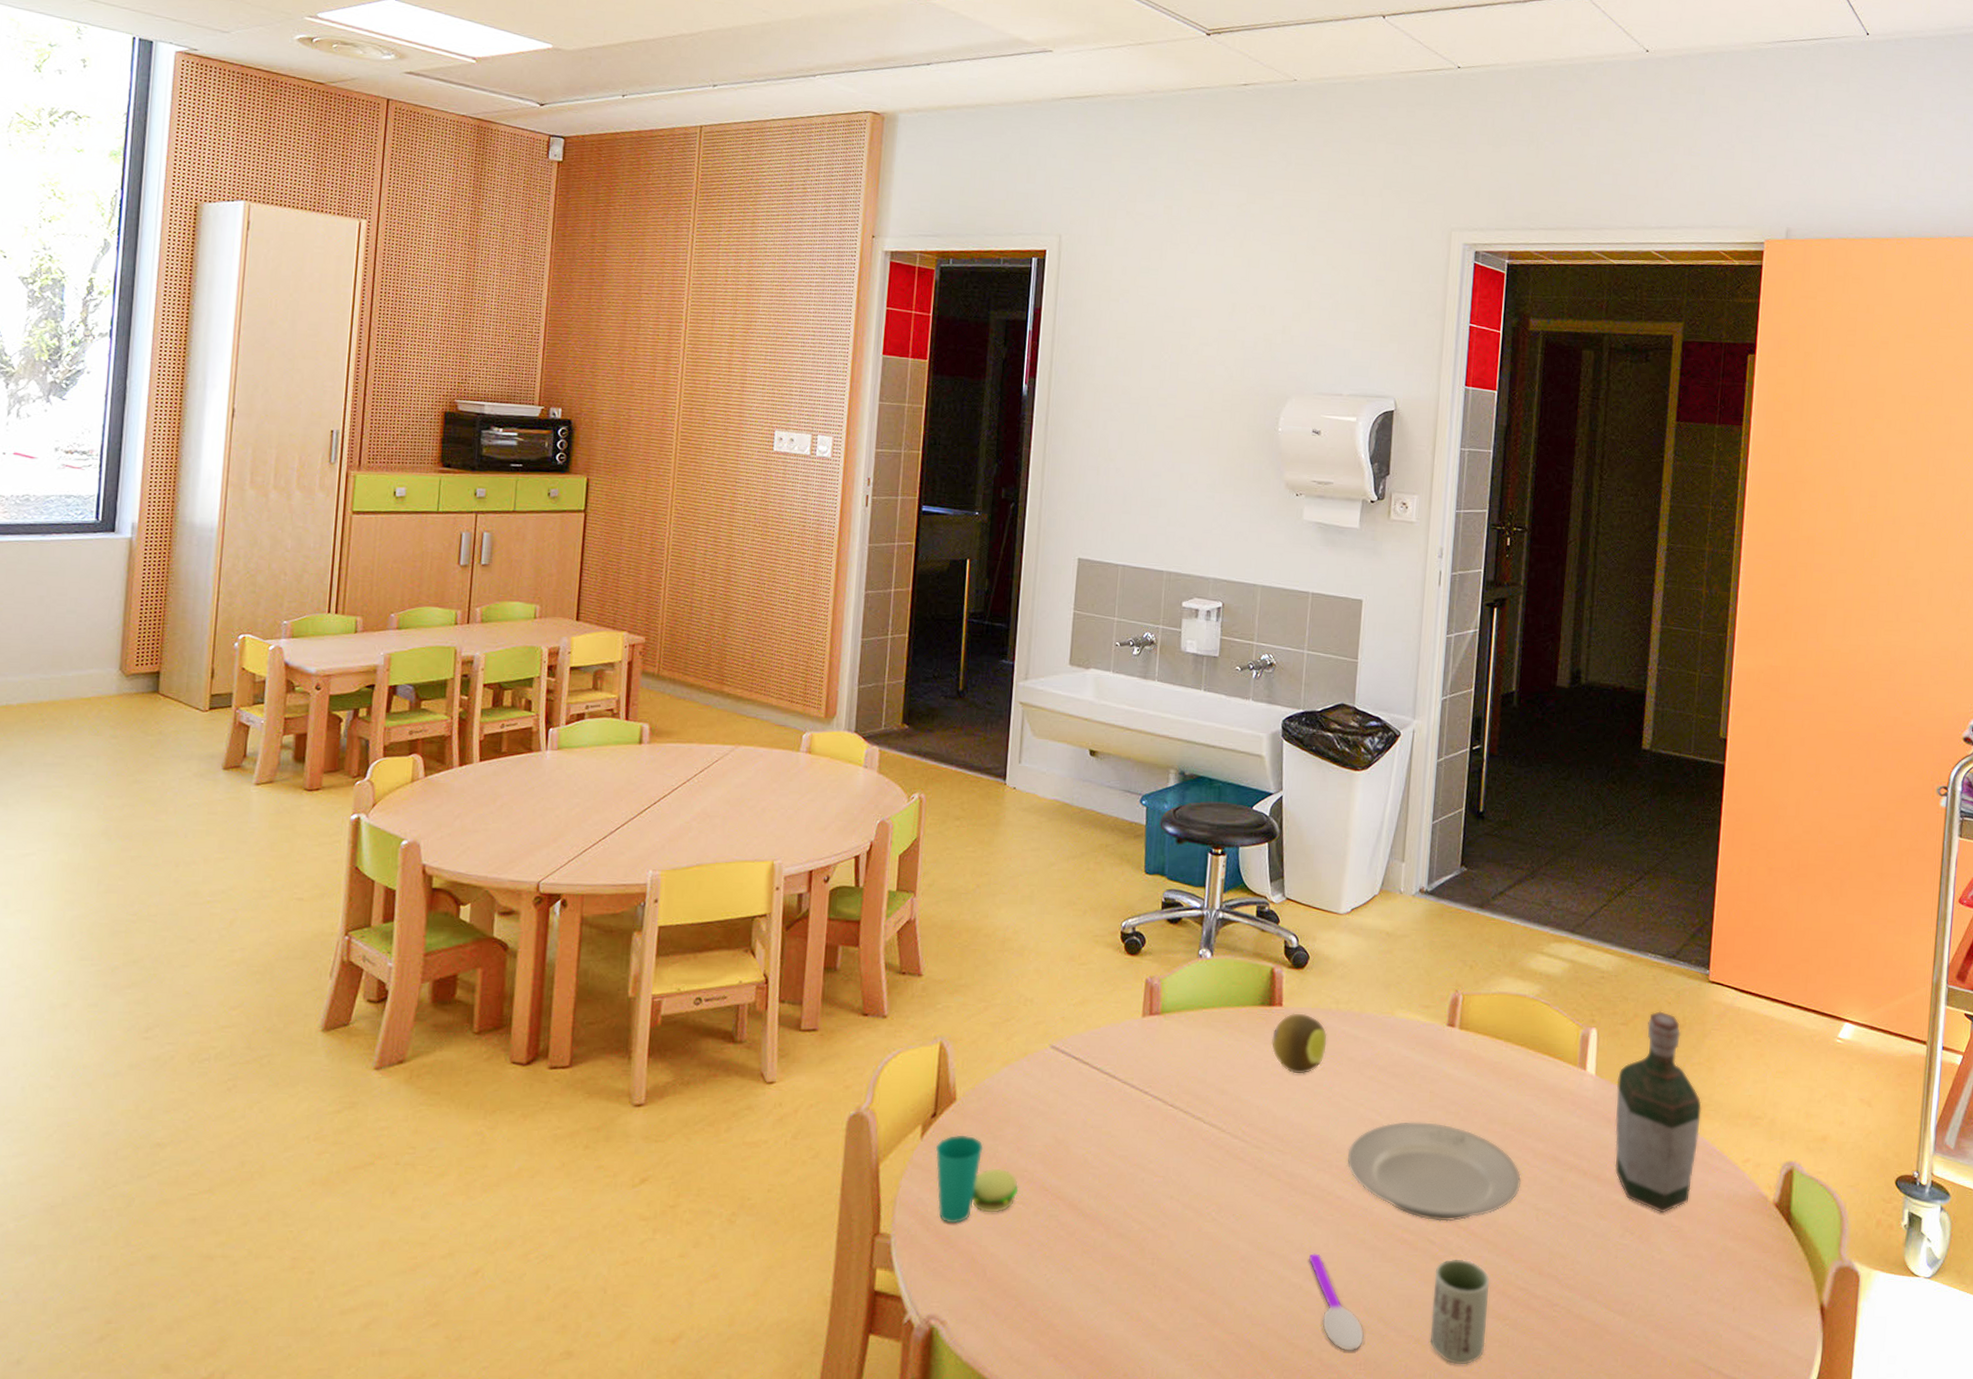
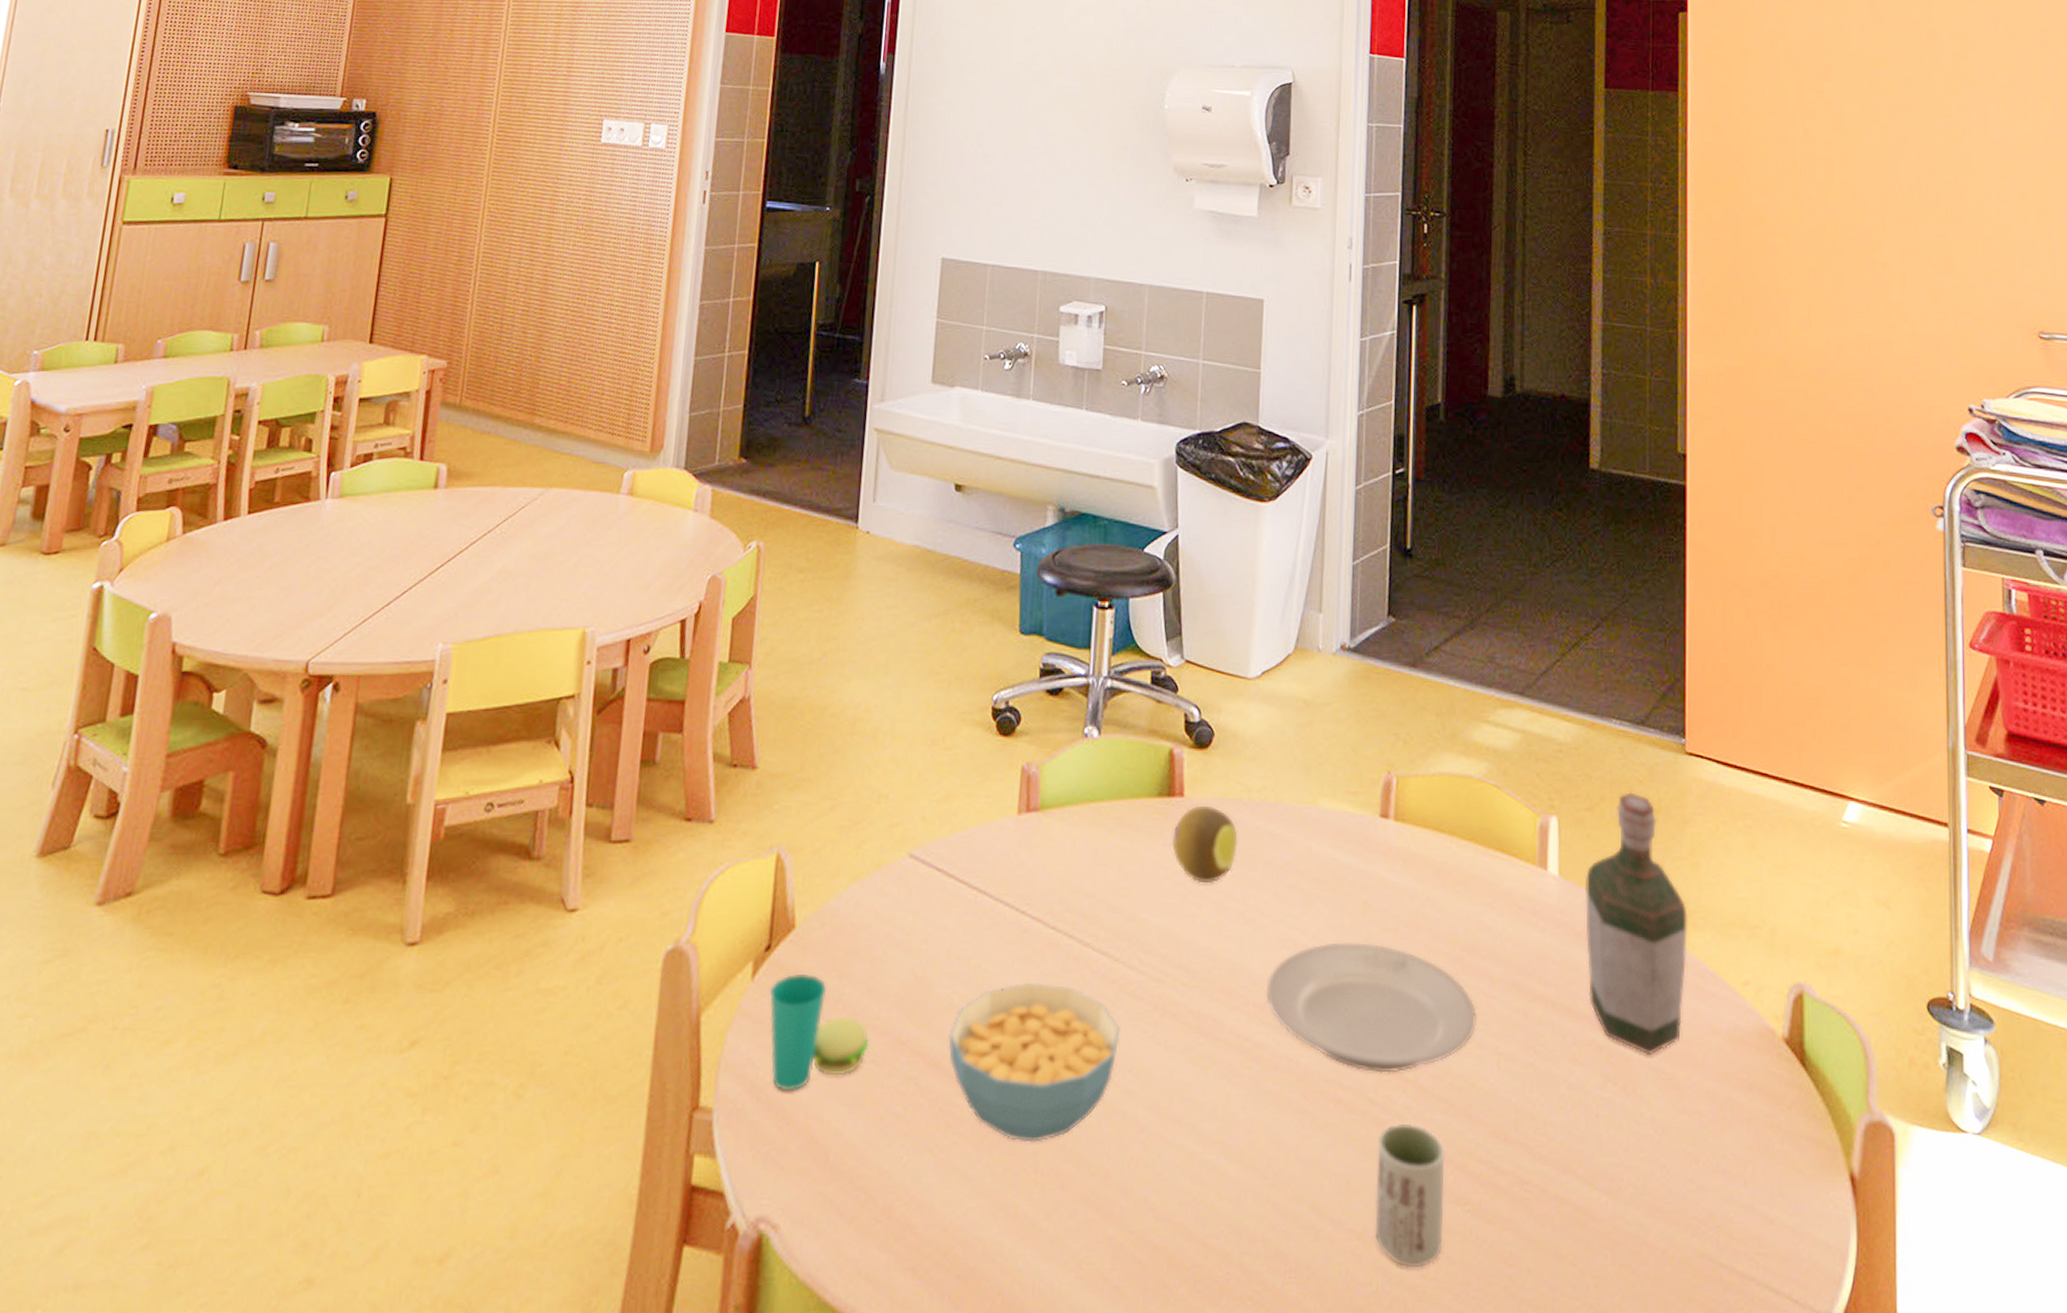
cereal bowl: none [1084,1146,1226,1266] -> present [948,982,1121,1142]
spoon: present [1309,1253,1364,1351] -> none [1224,1120,1294,1253]

